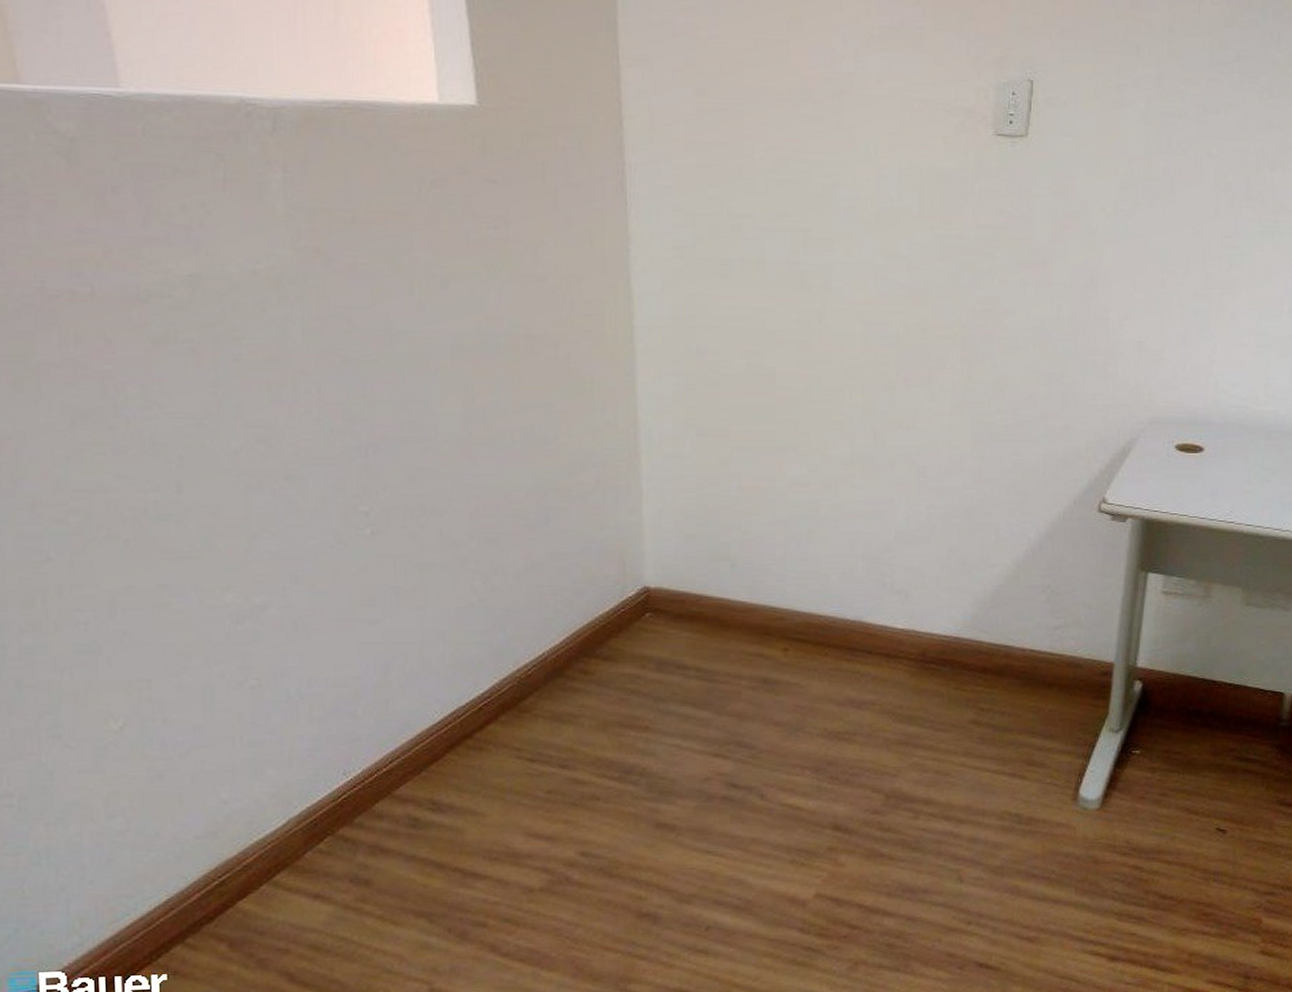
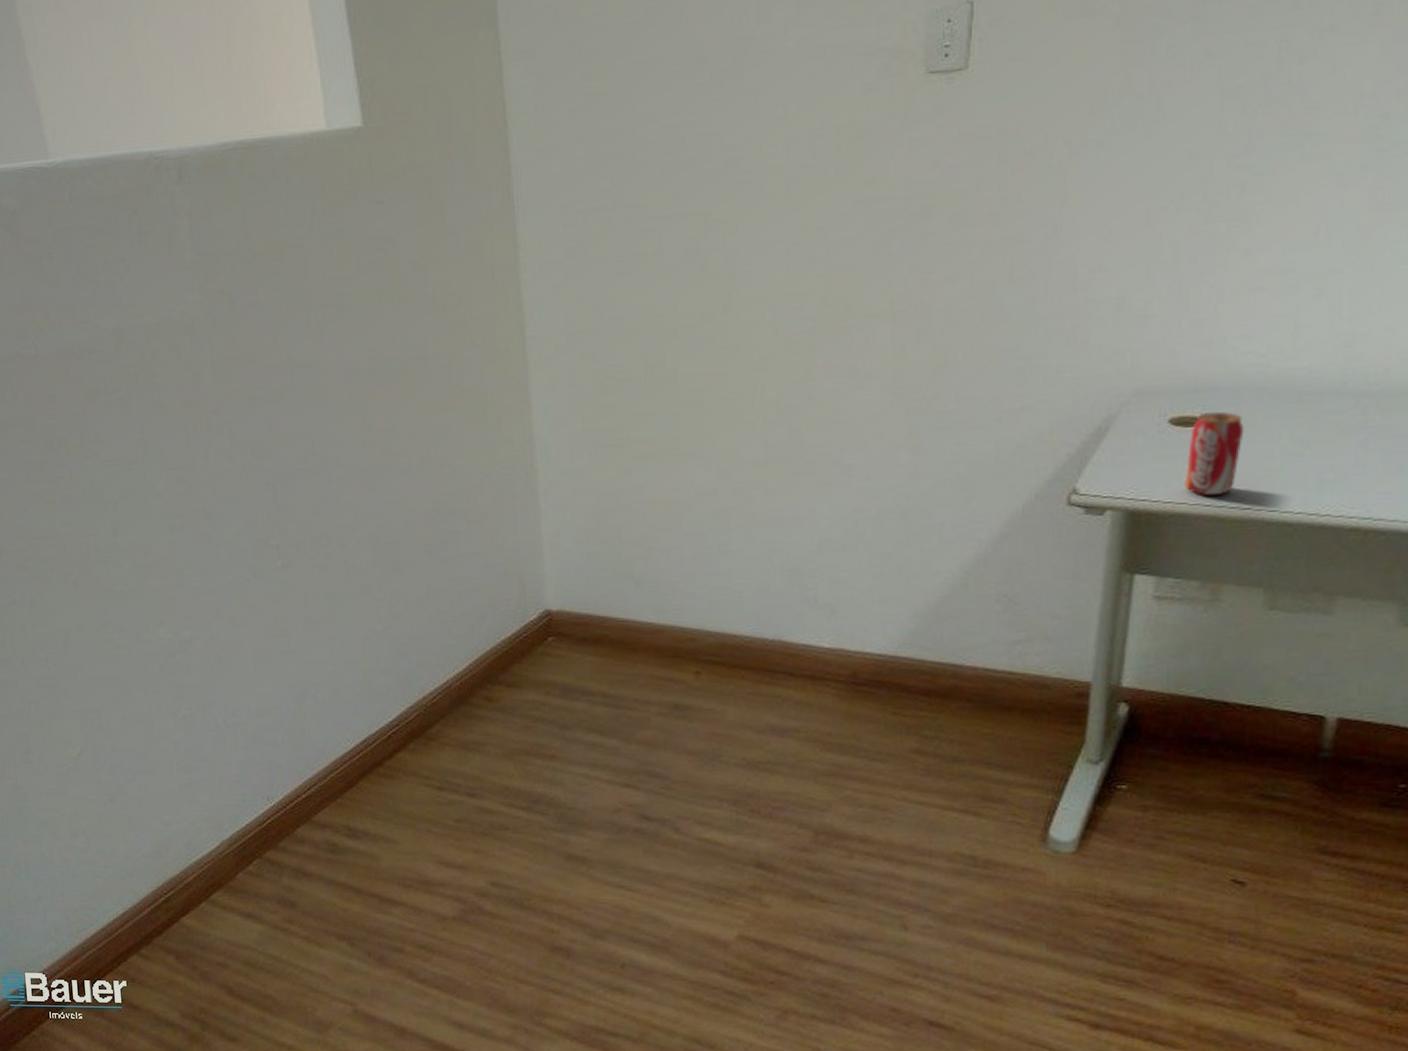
beverage can: none [1186,441,1230,511] -> present [1184,411,1245,497]

